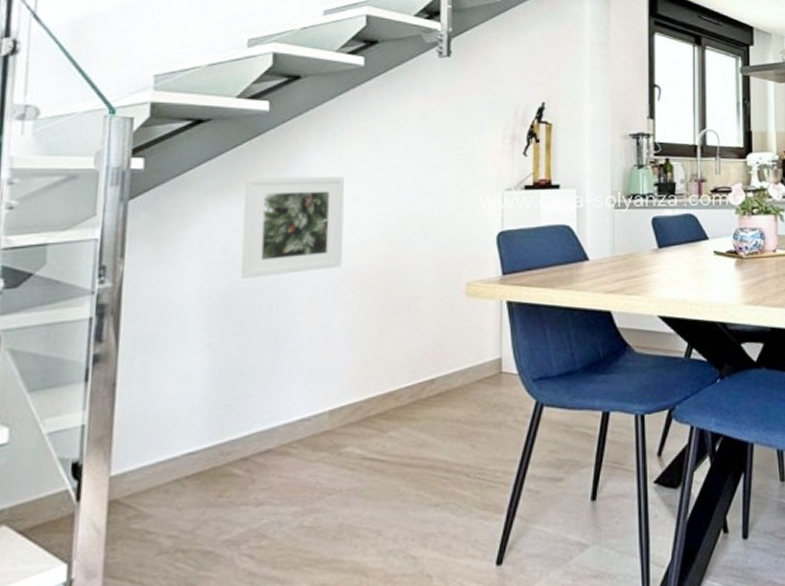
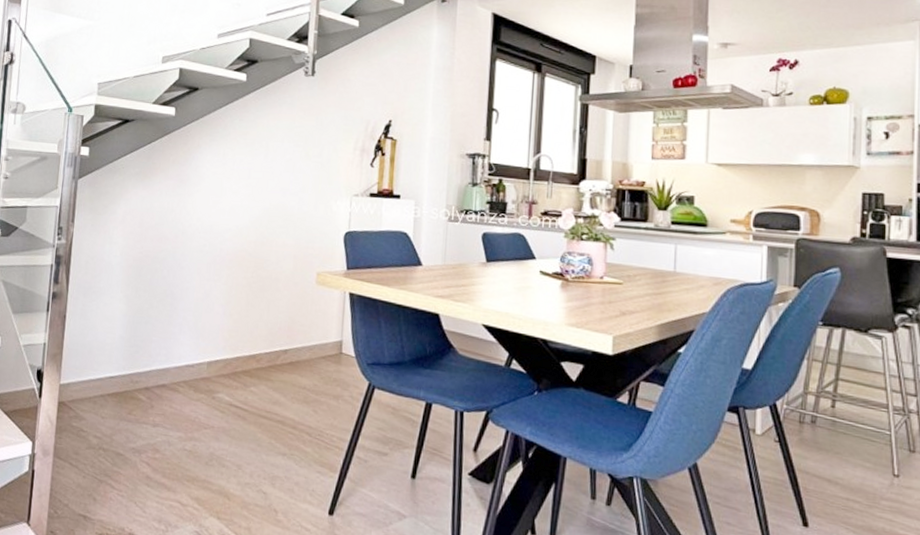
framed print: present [241,176,345,278] -> none [150,167,228,249]

